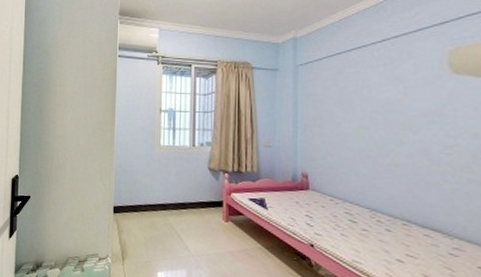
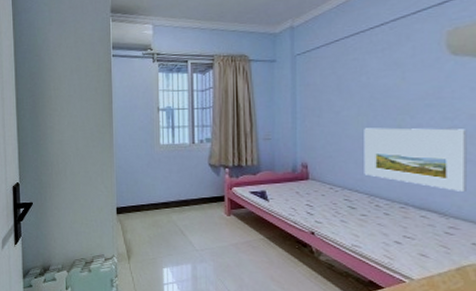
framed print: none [365,141,471,212] -> present [364,128,467,192]

